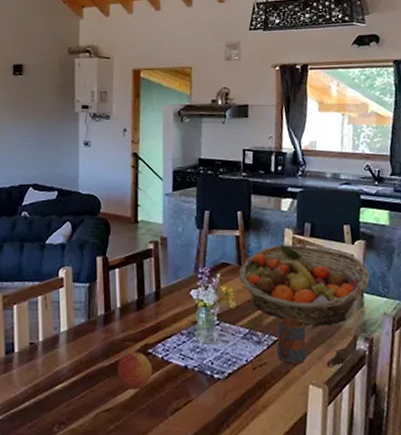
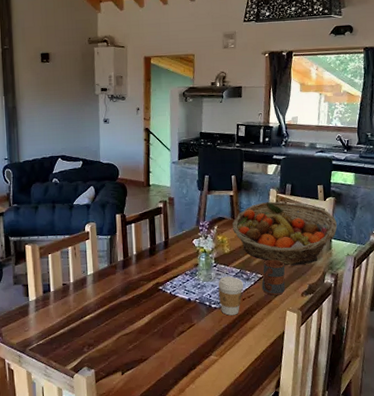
apple: present [116,351,153,390] -> none [134,288,163,318]
coffee cup: none [222,338,254,389] -> present [218,276,243,316]

